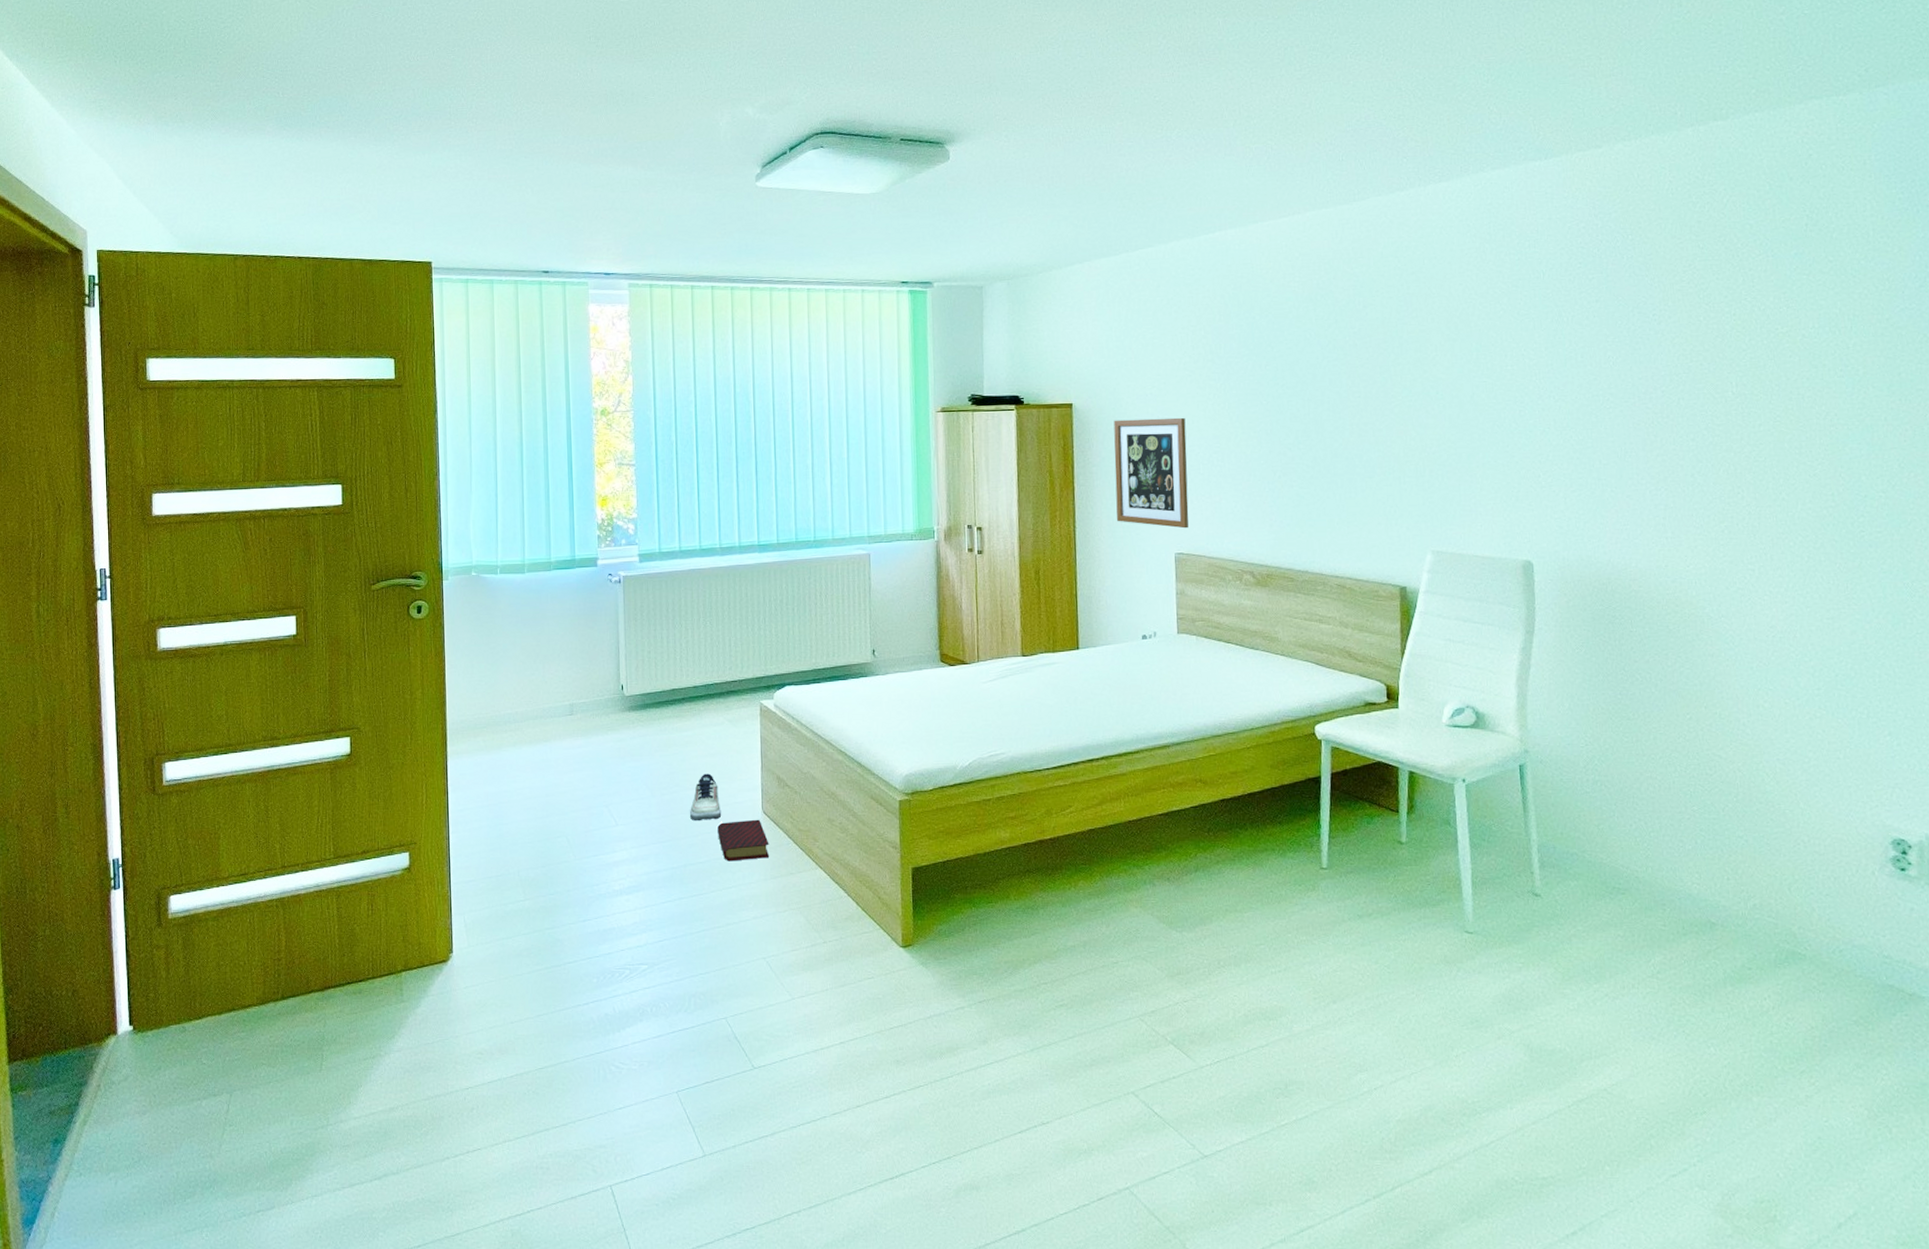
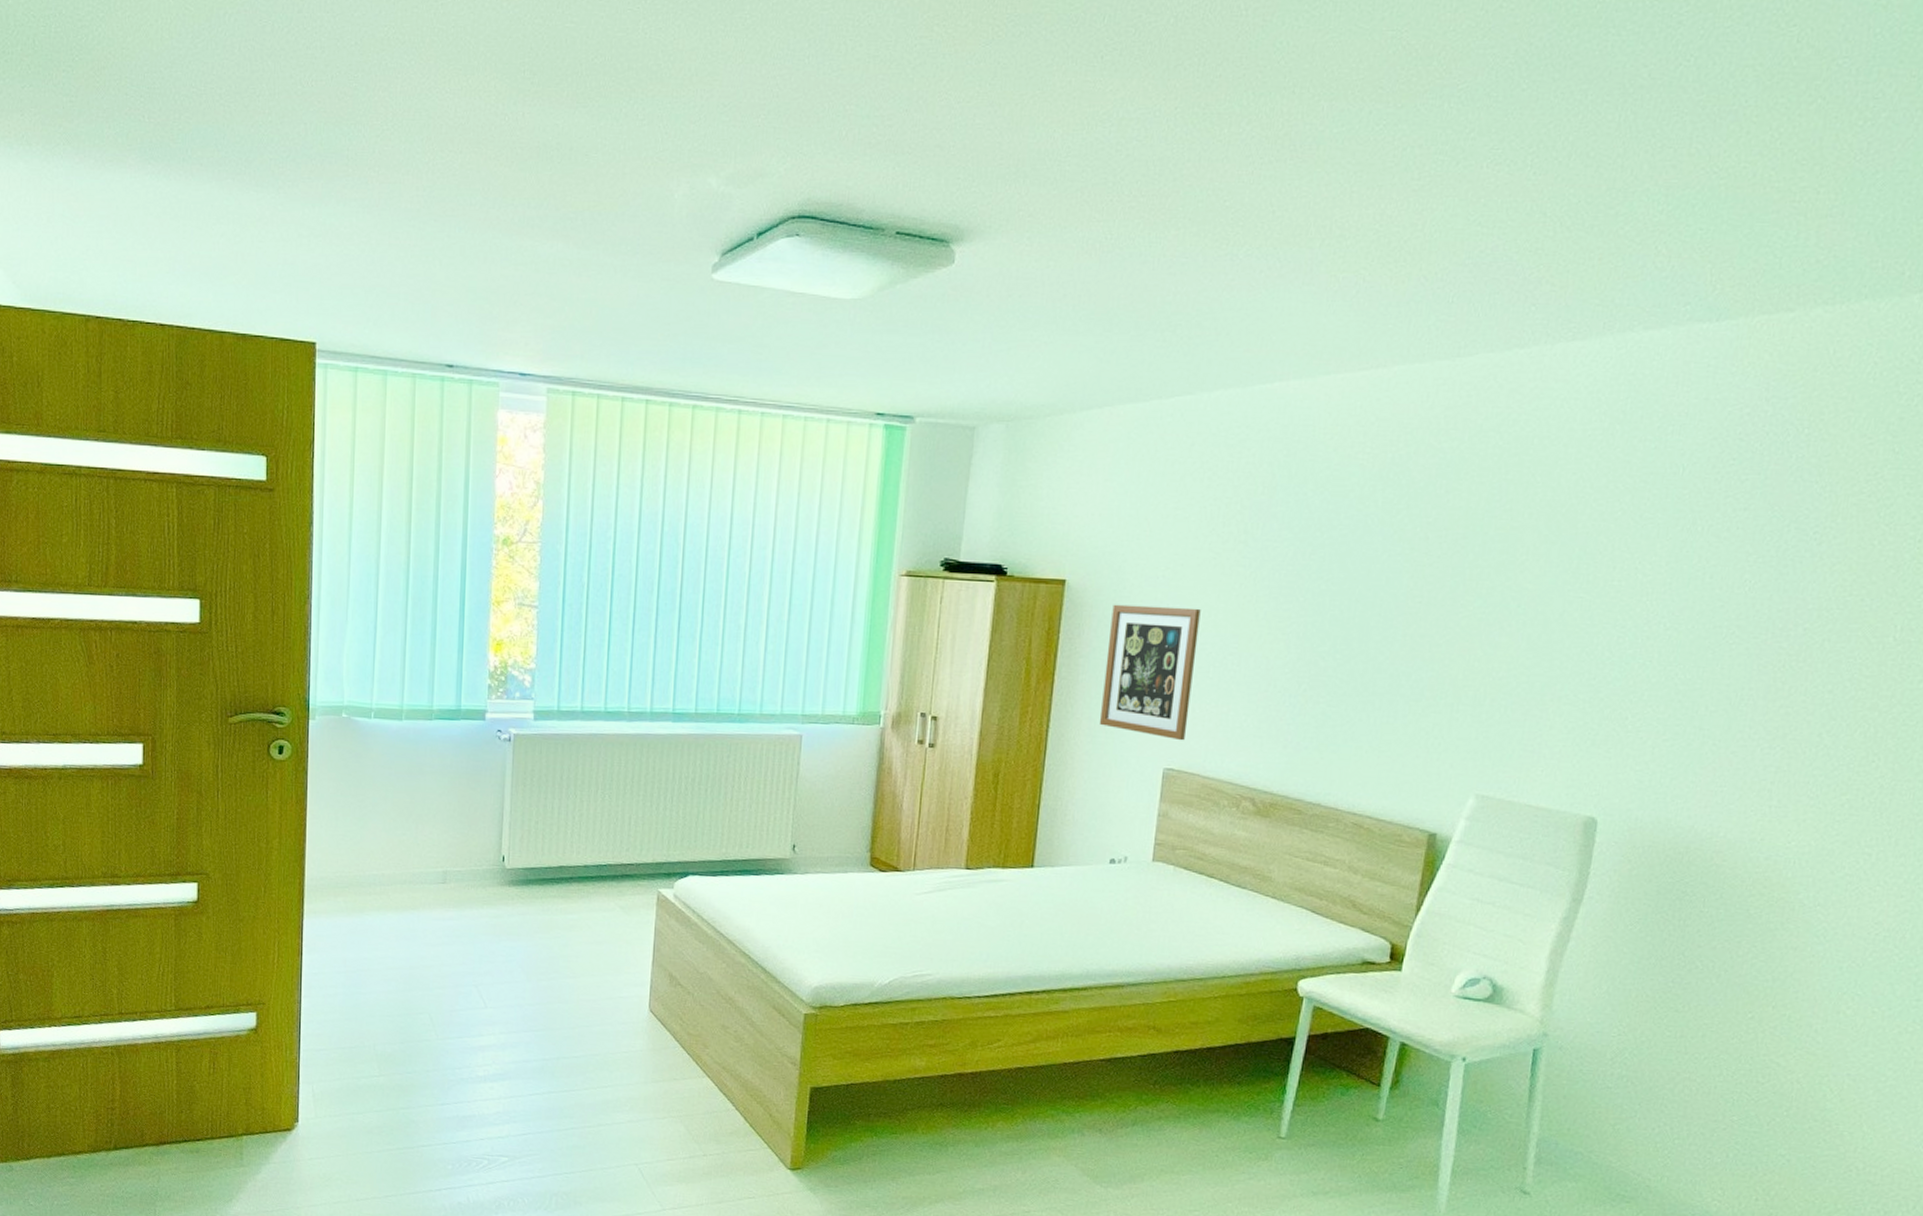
shoe: present [690,773,722,822] -> none [568,962,604,1013]
book: present [717,819,770,862] -> none [597,1016,654,1060]

